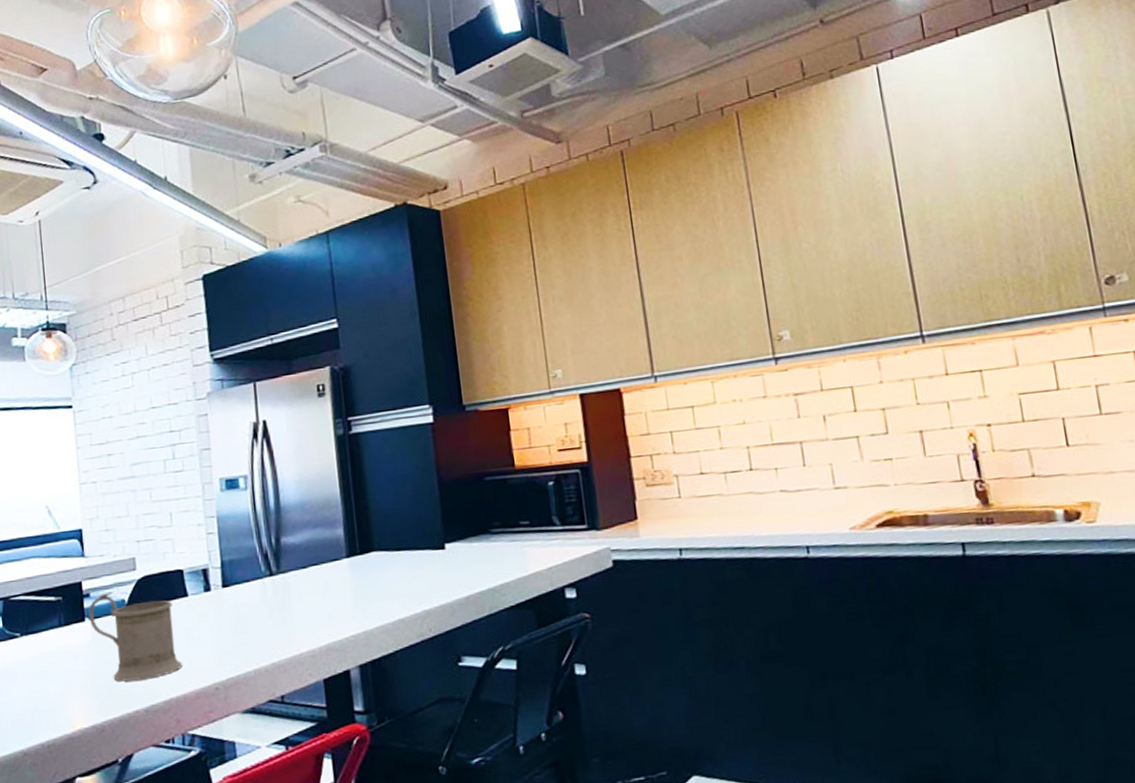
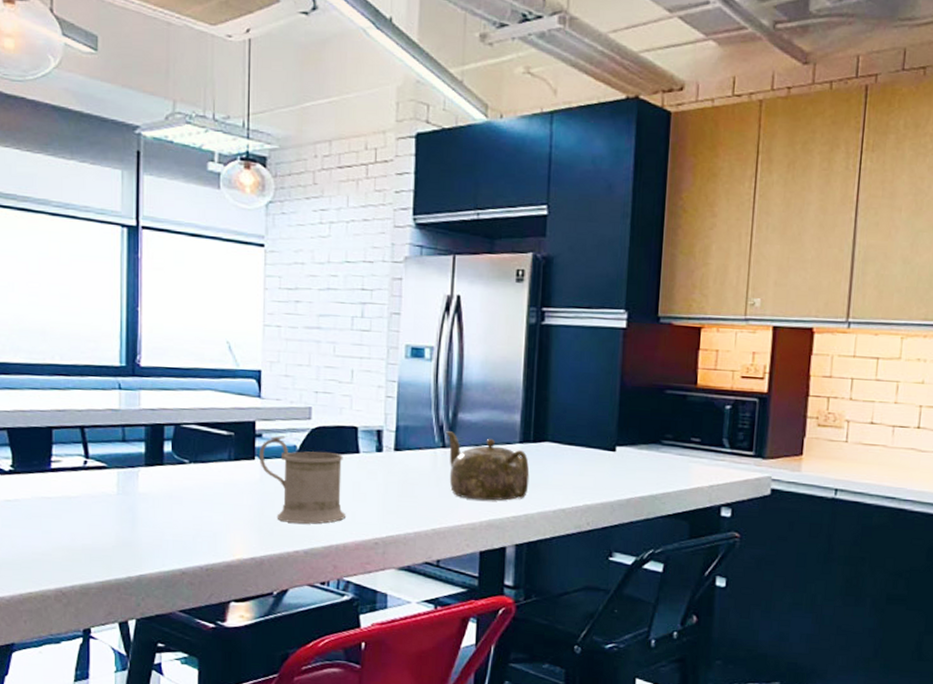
teapot: none [271,557,363,625] -> present [446,431,530,501]

